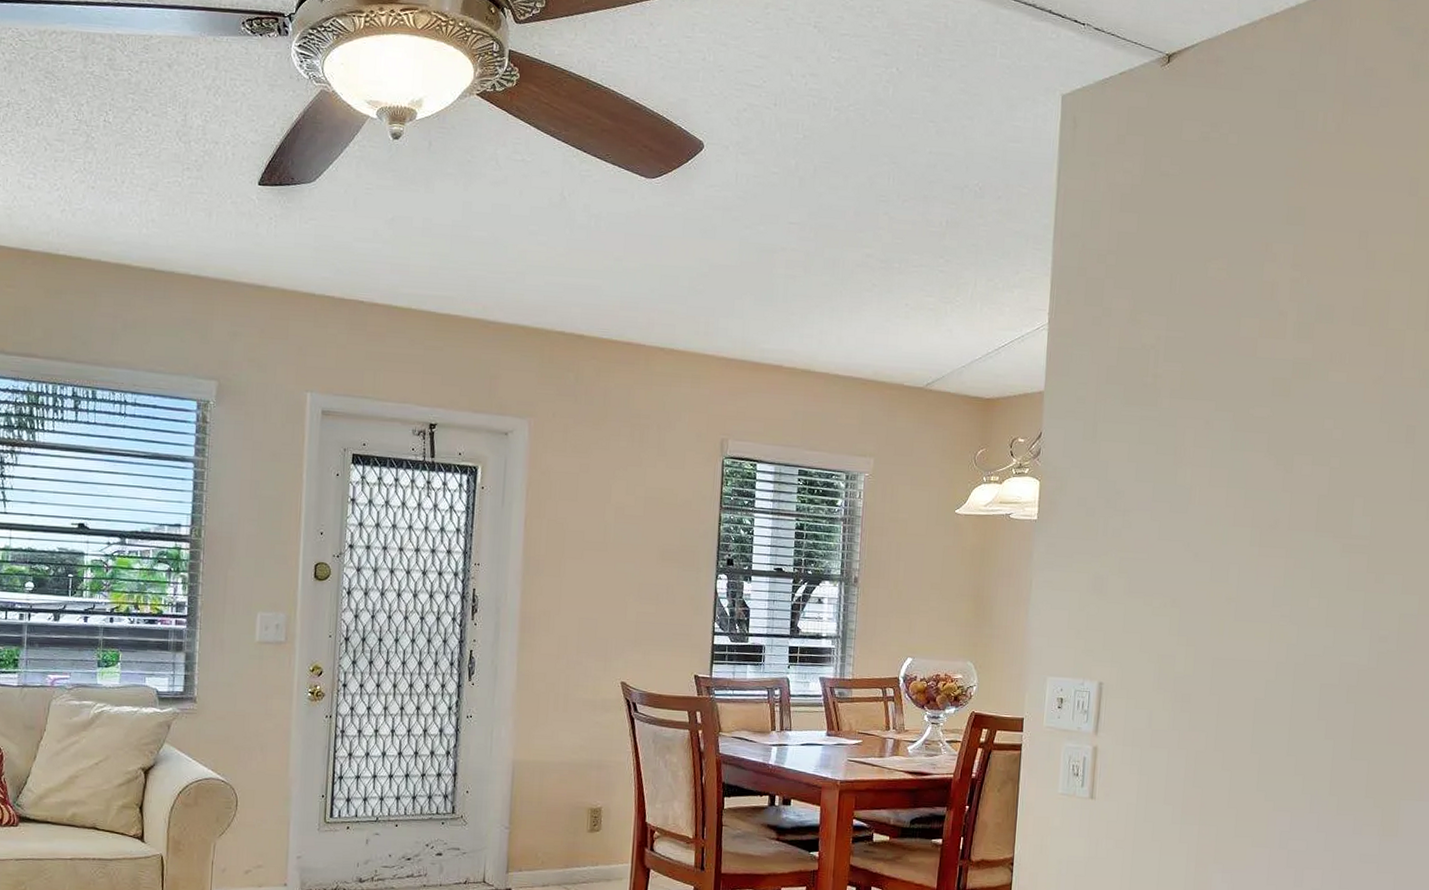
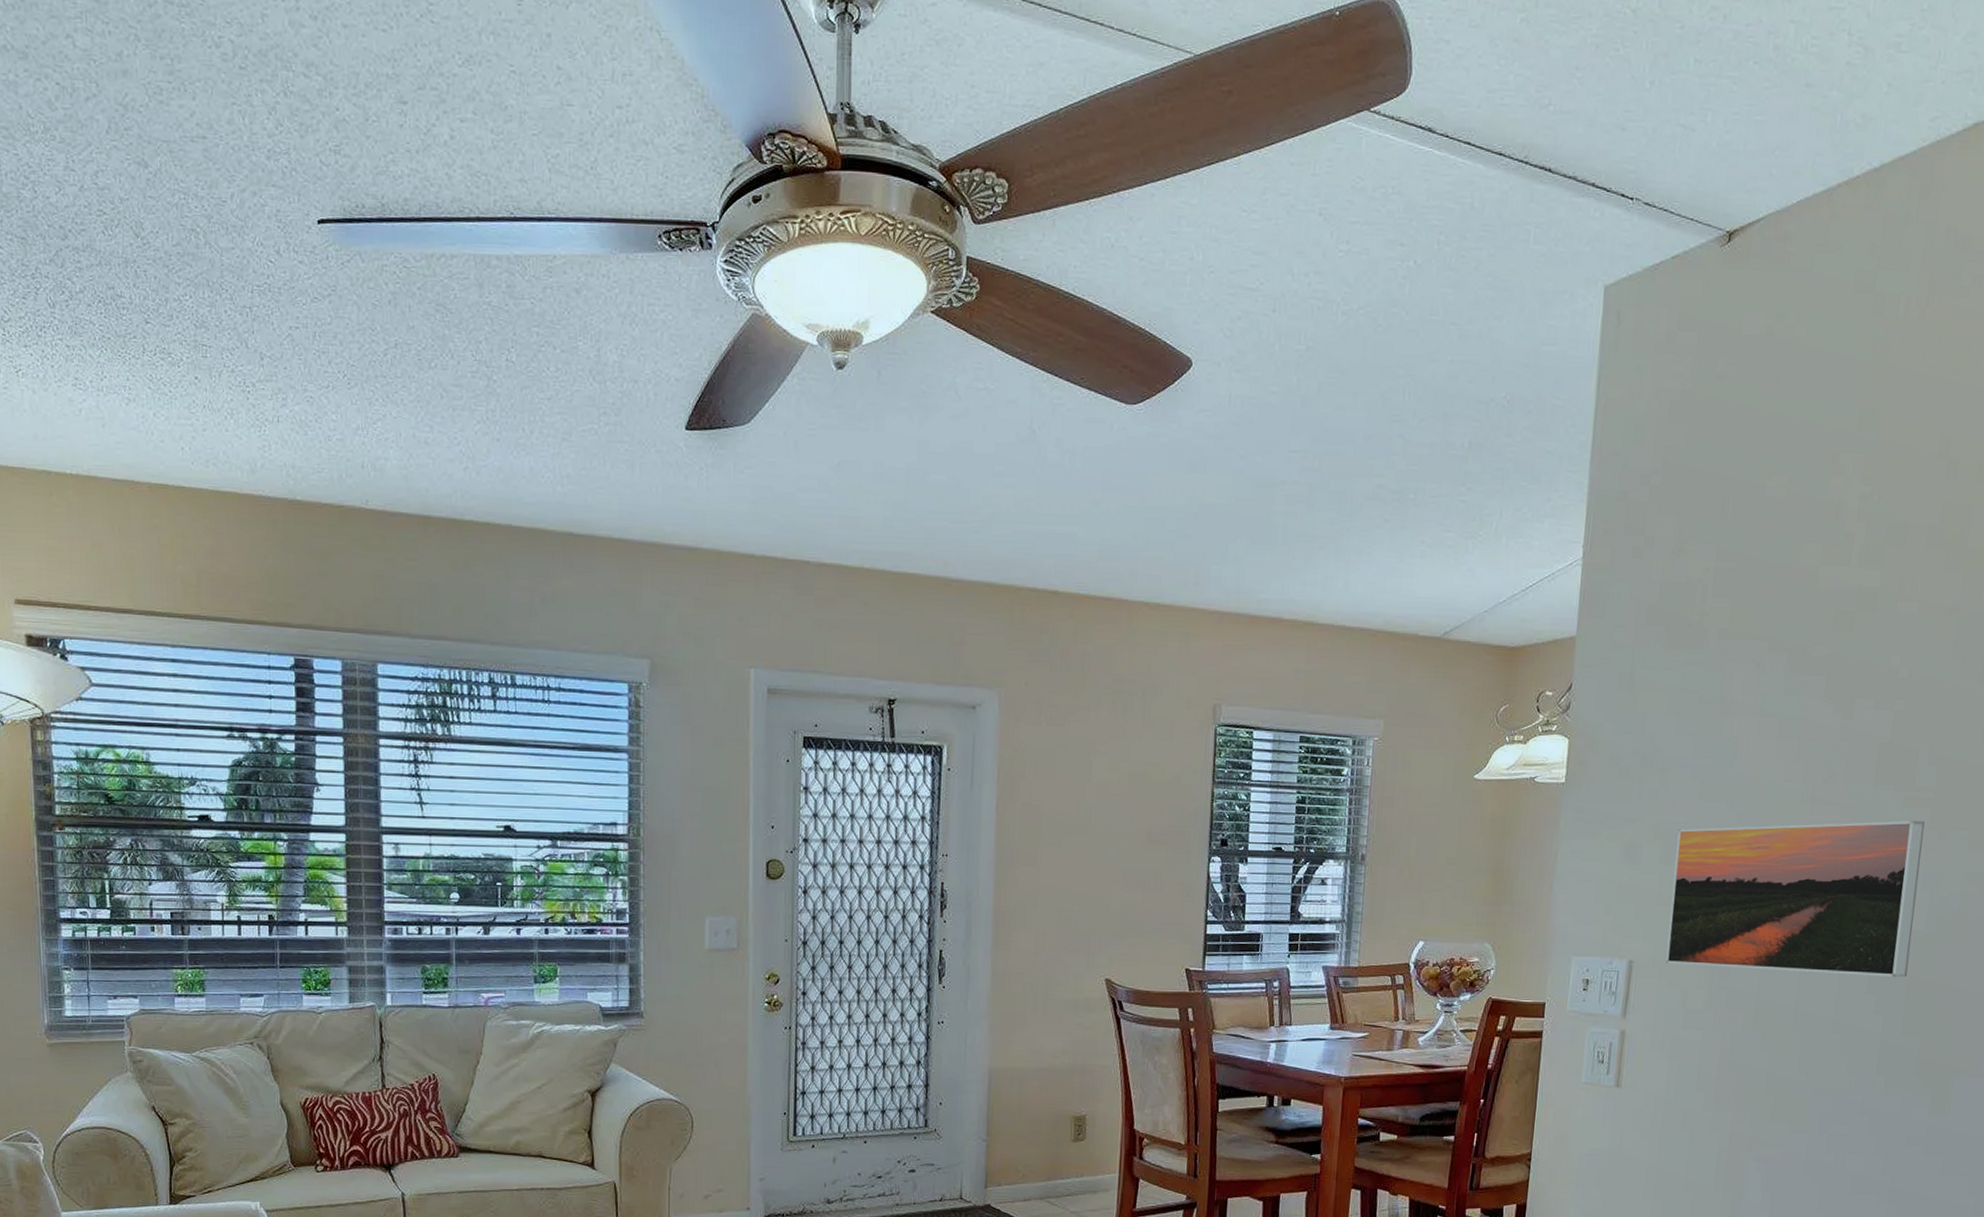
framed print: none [1132,564,1362,707] -> present [1665,820,1925,978]

